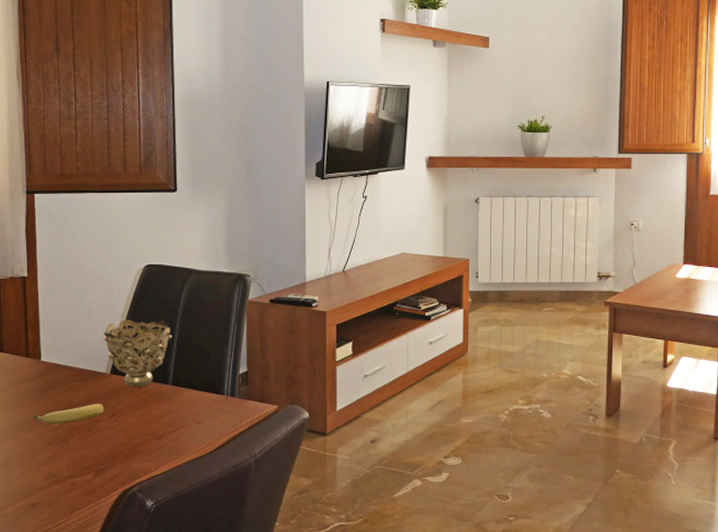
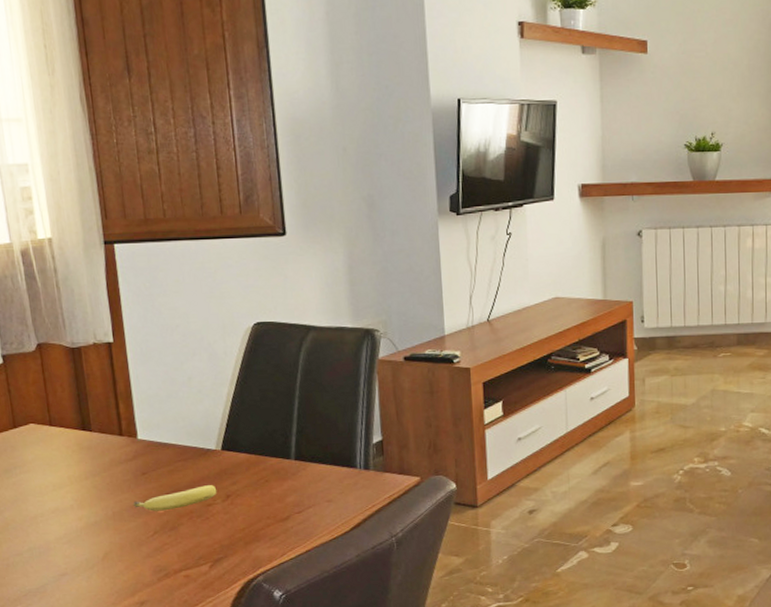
decorative bowl: present [103,319,173,386] -> none [209,385,292,464]

